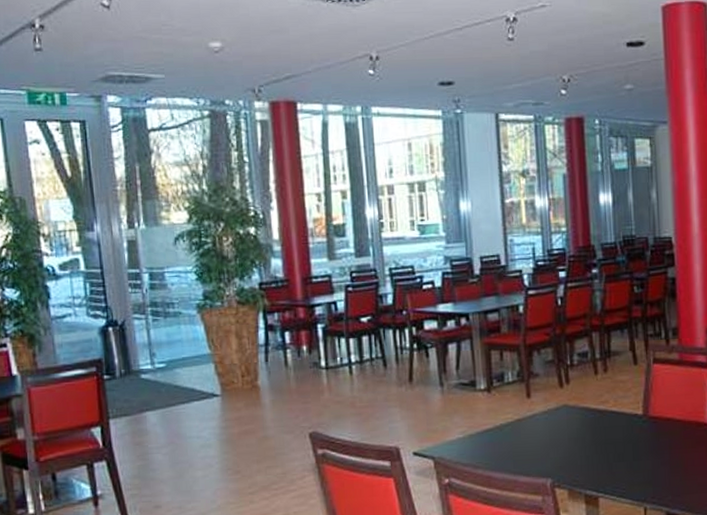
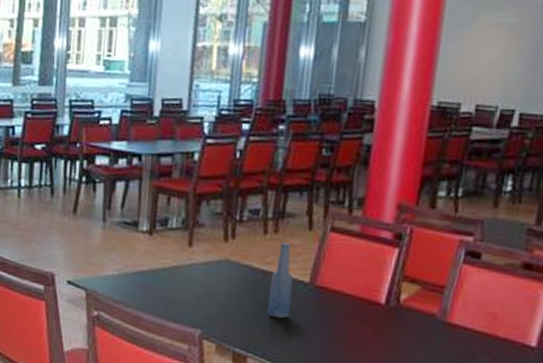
bottle: none [608,380,630,454] -> present [267,243,293,319]

